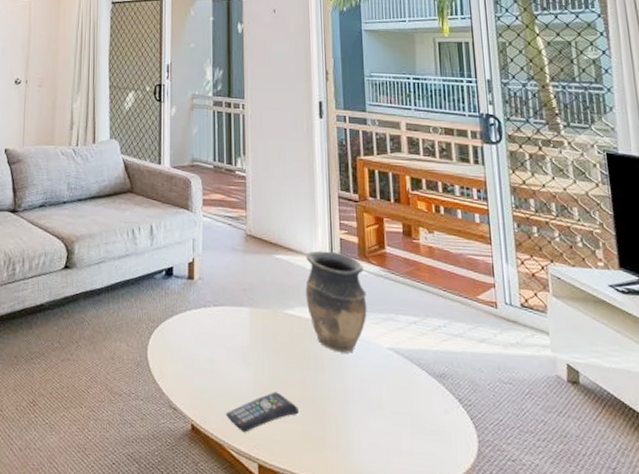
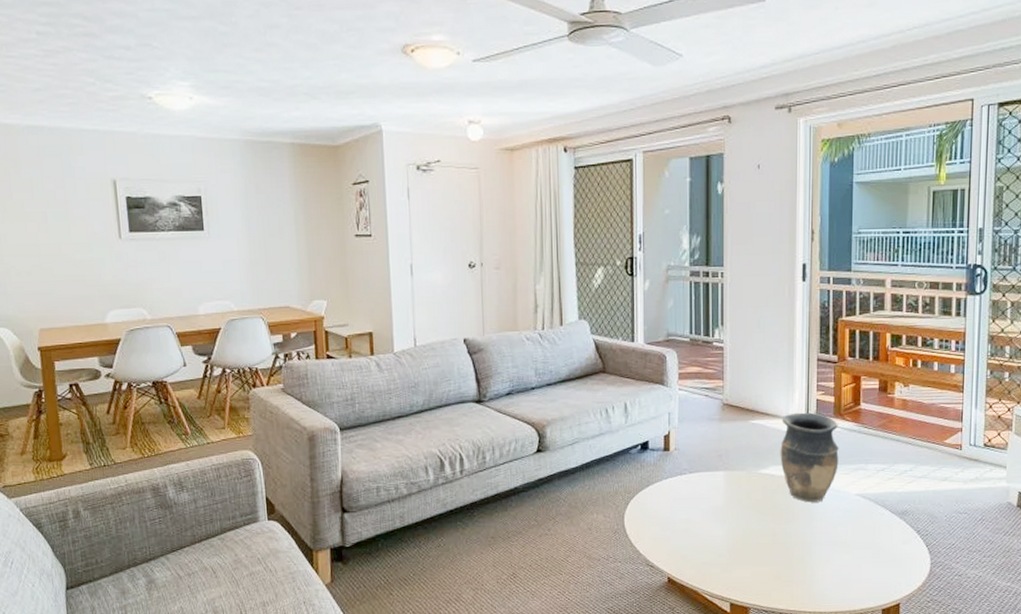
remote control: present [225,392,299,433] -> none [700,542,769,579]

